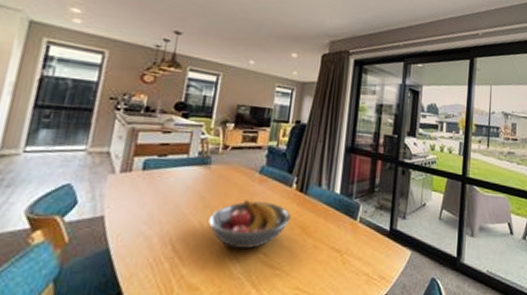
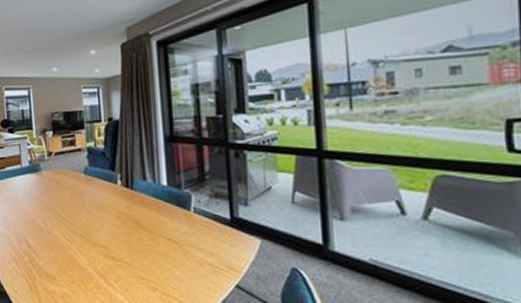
fruit bowl: present [208,200,291,248] -> none [50,199,122,243]

